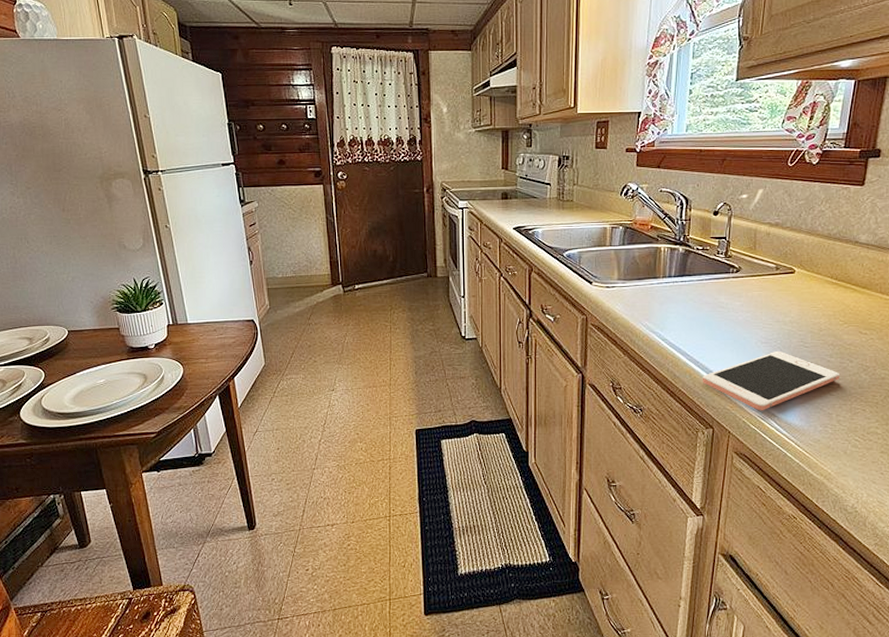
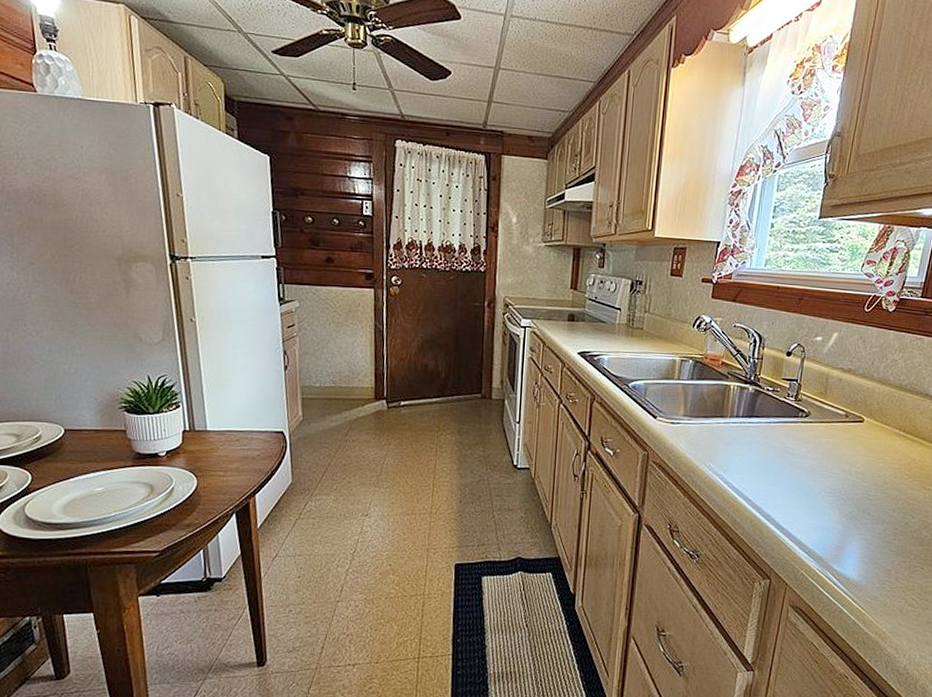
cell phone: present [702,350,841,411] -> none [762,501,902,564]

